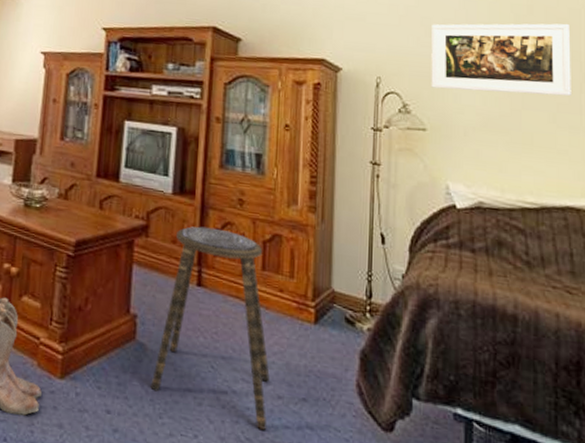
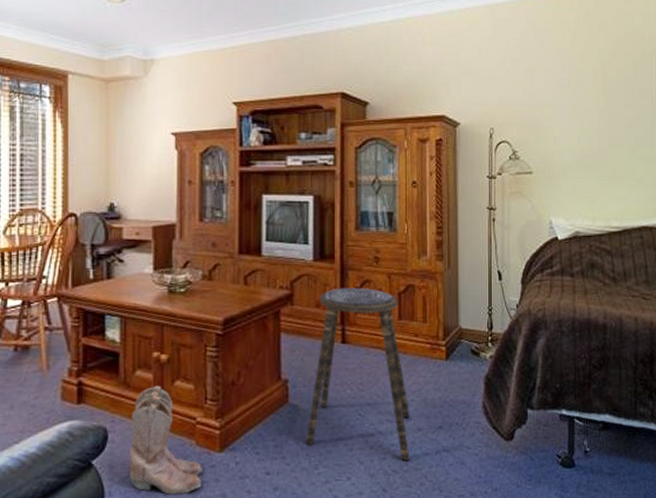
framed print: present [431,23,571,96] -> none [535,65,645,134]

